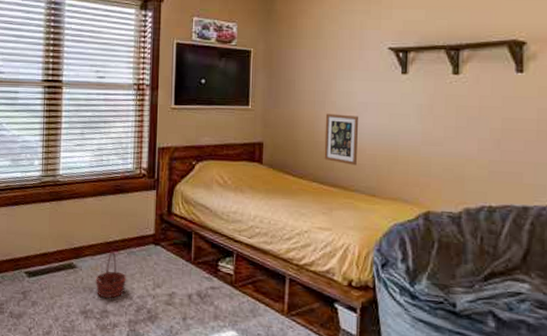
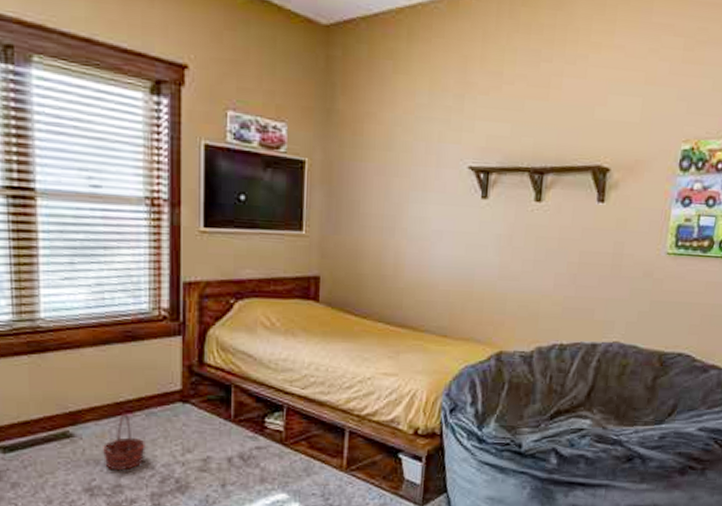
picture frame: present [324,113,358,166] -> none [391,242,432,303]

